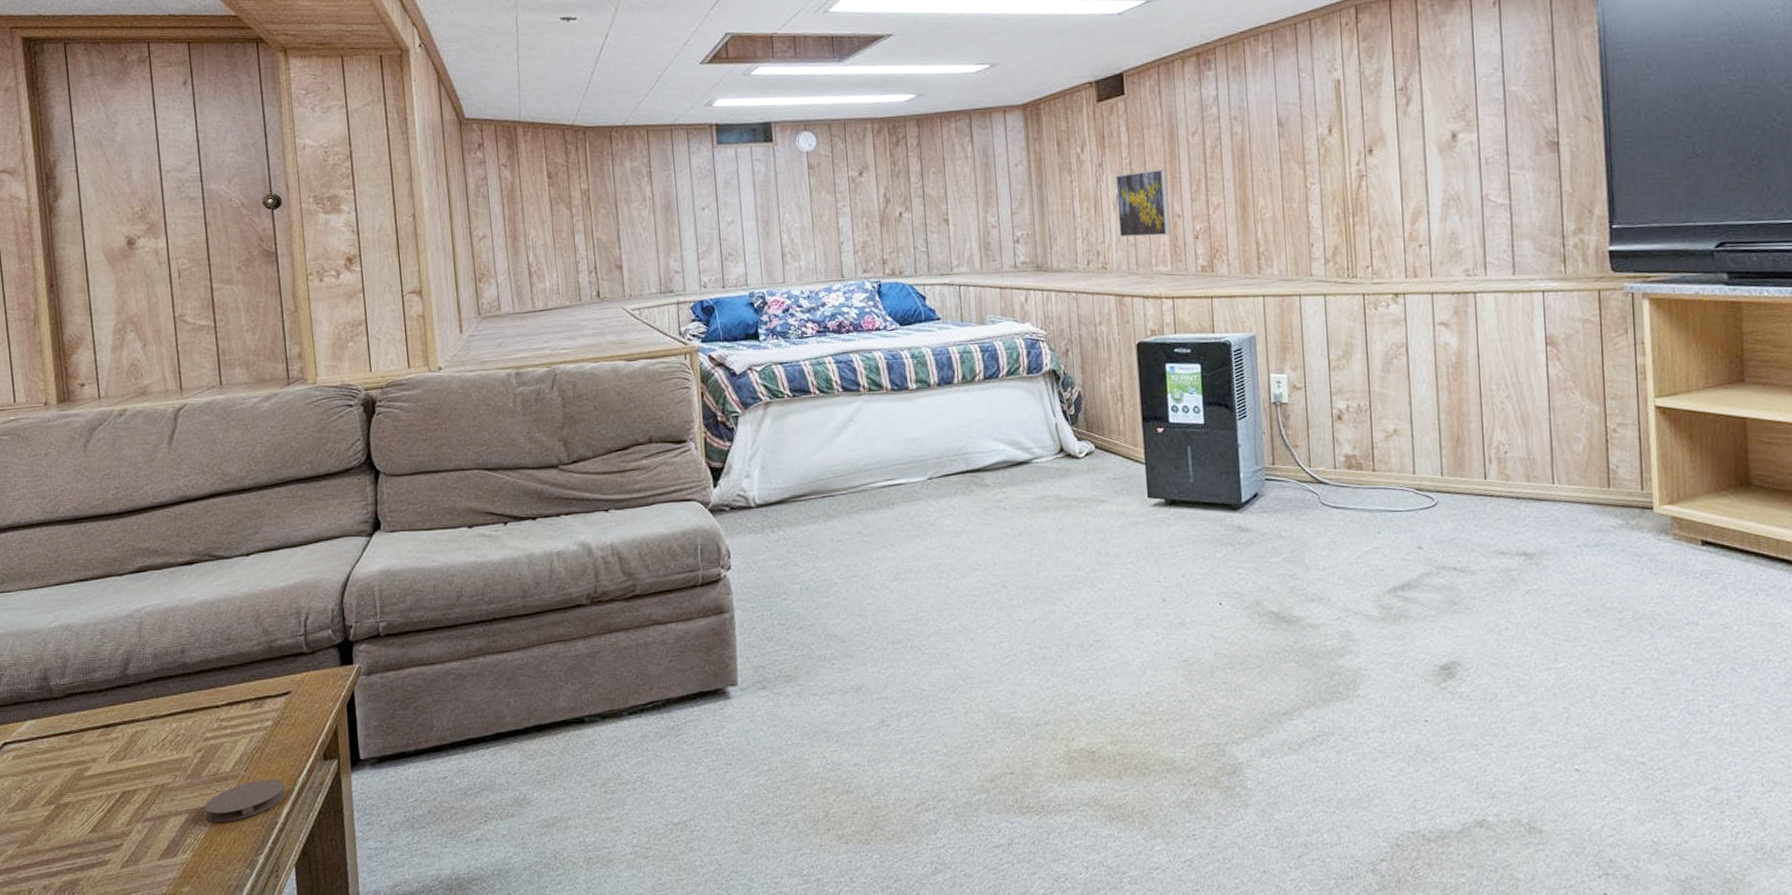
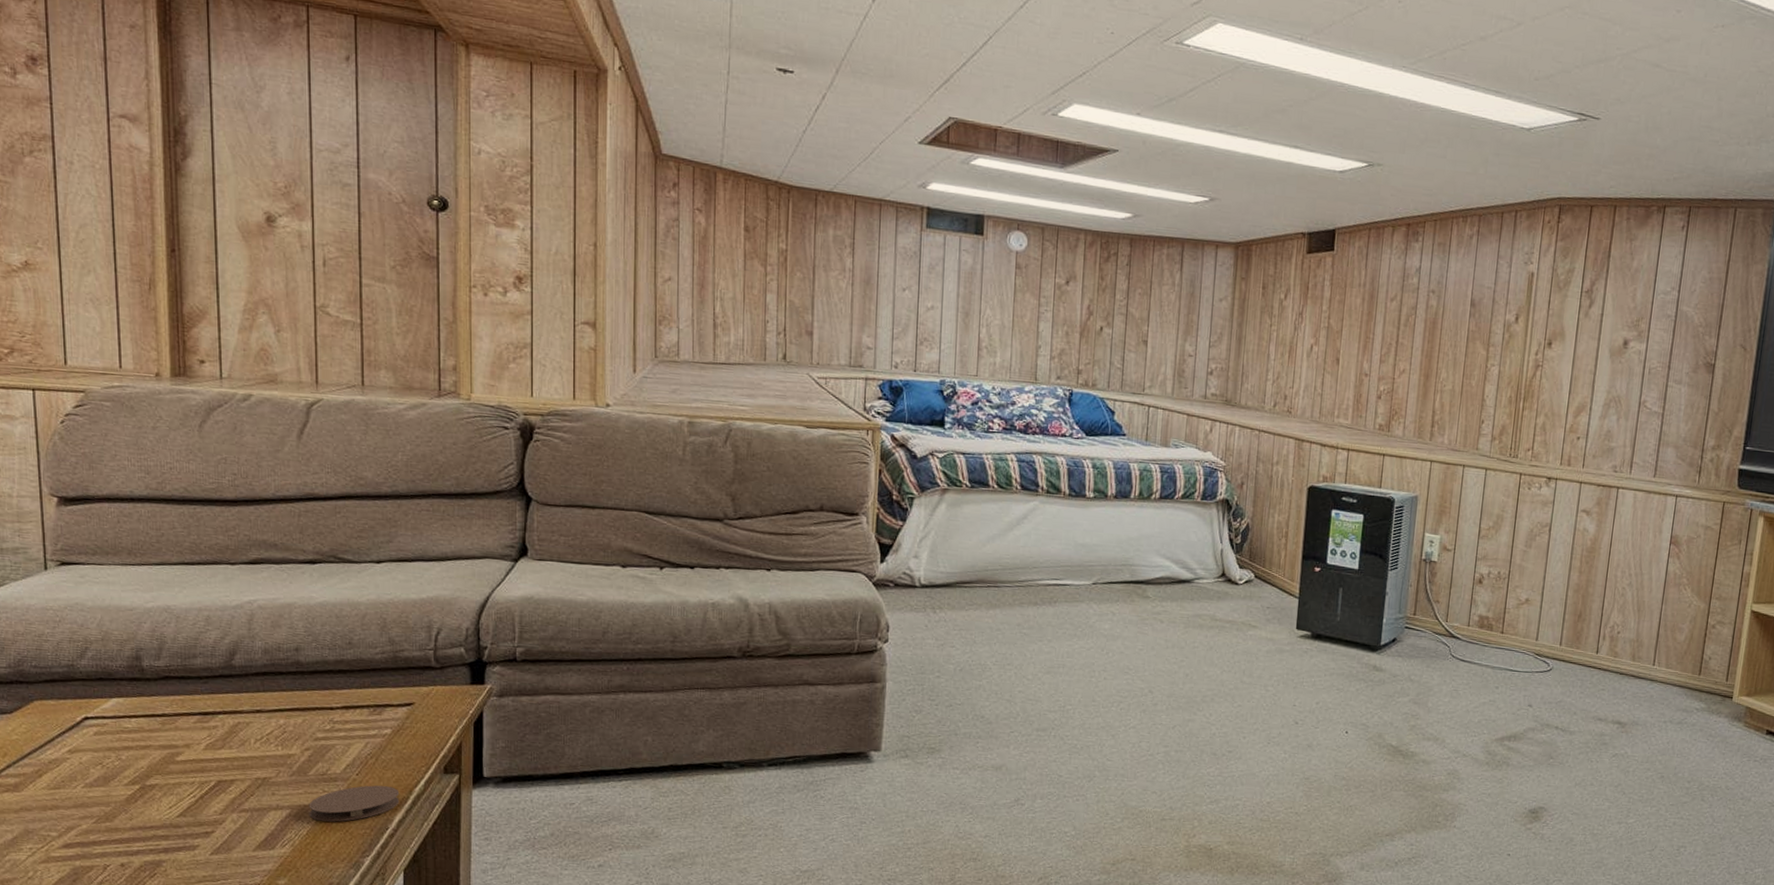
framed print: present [1115,169,1171,237] -> none [1308,326,1362,391]

